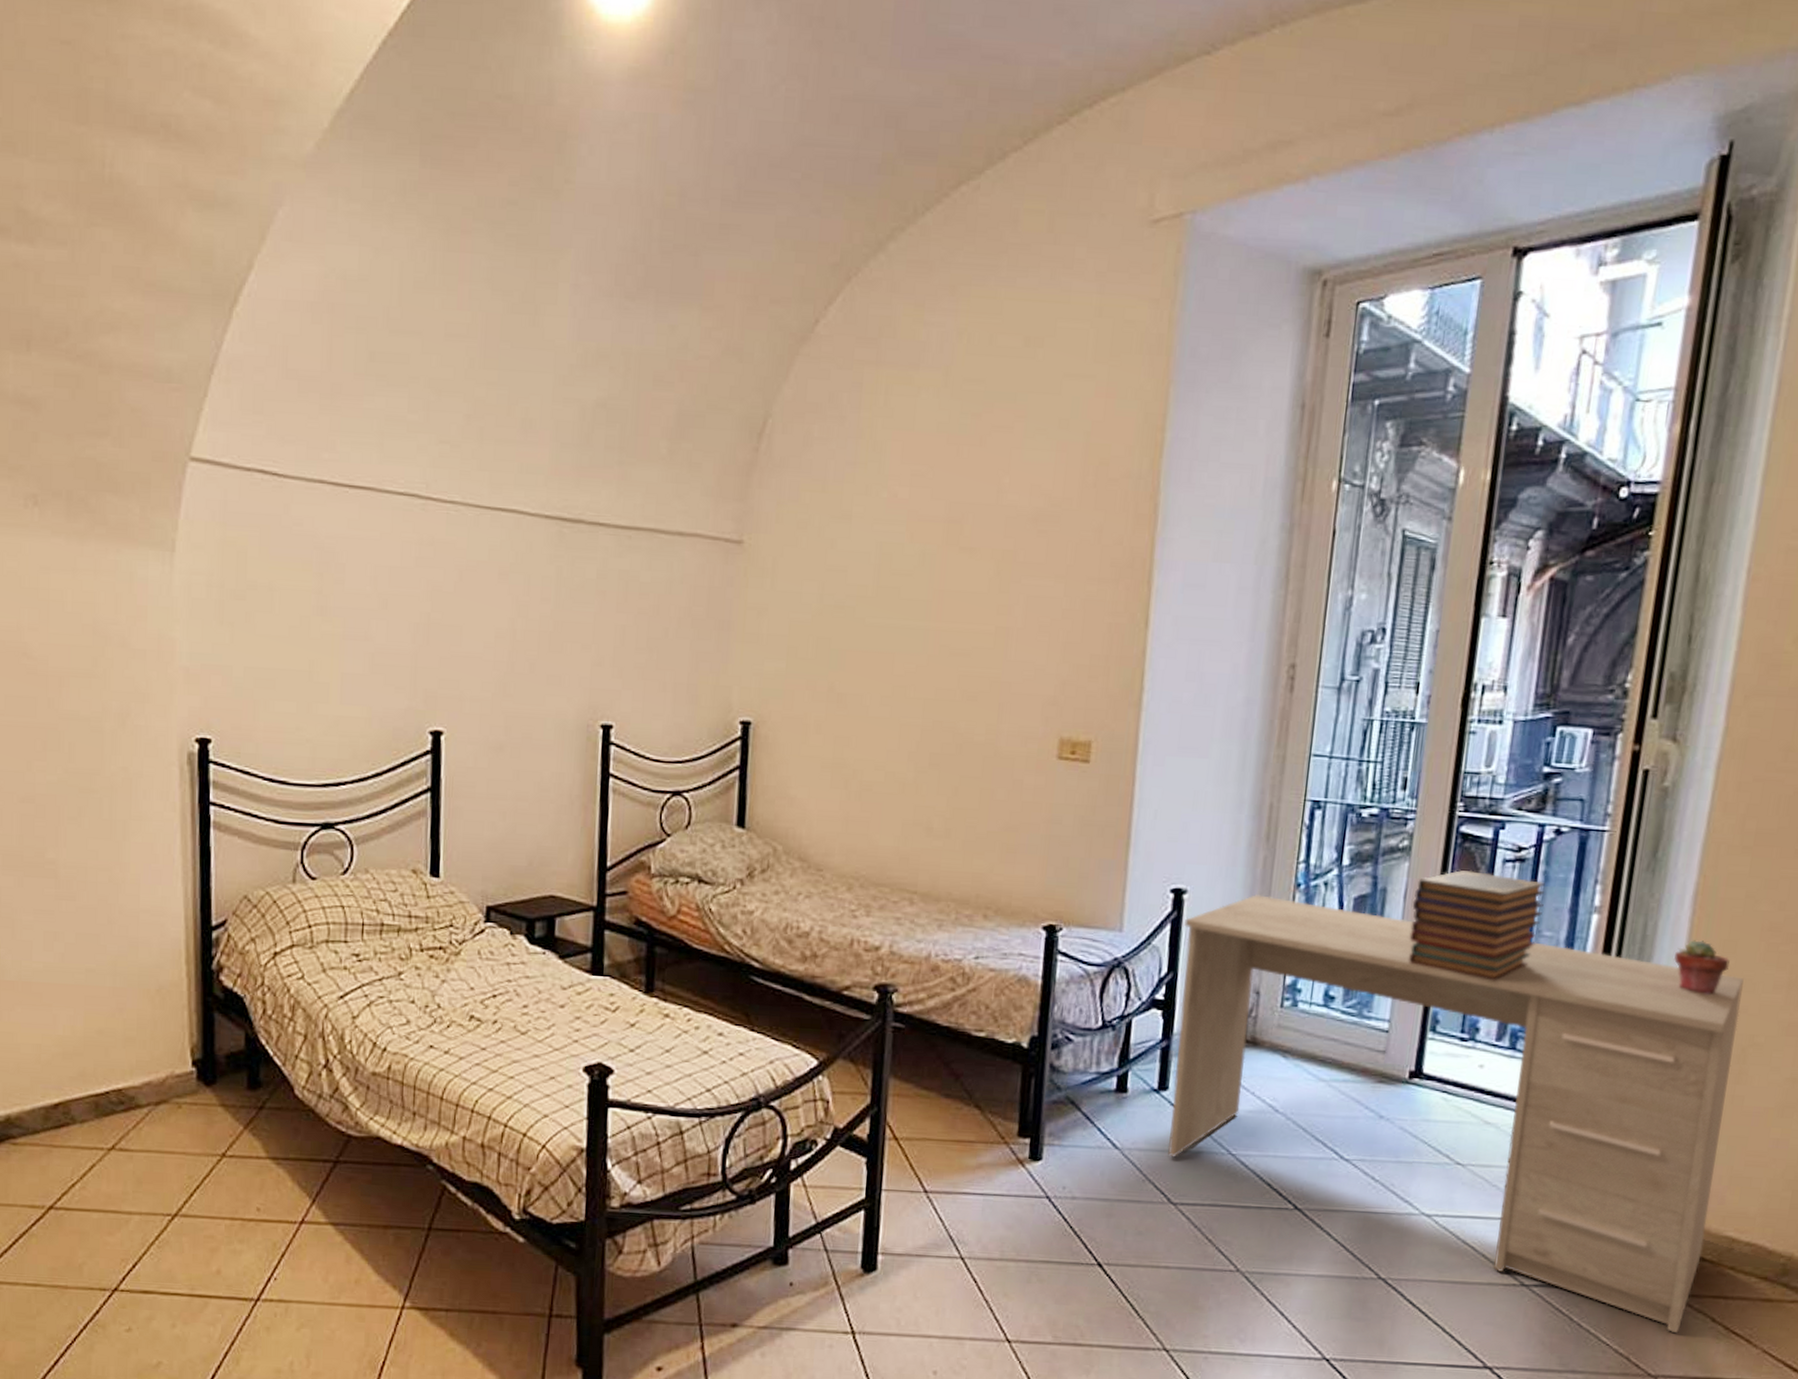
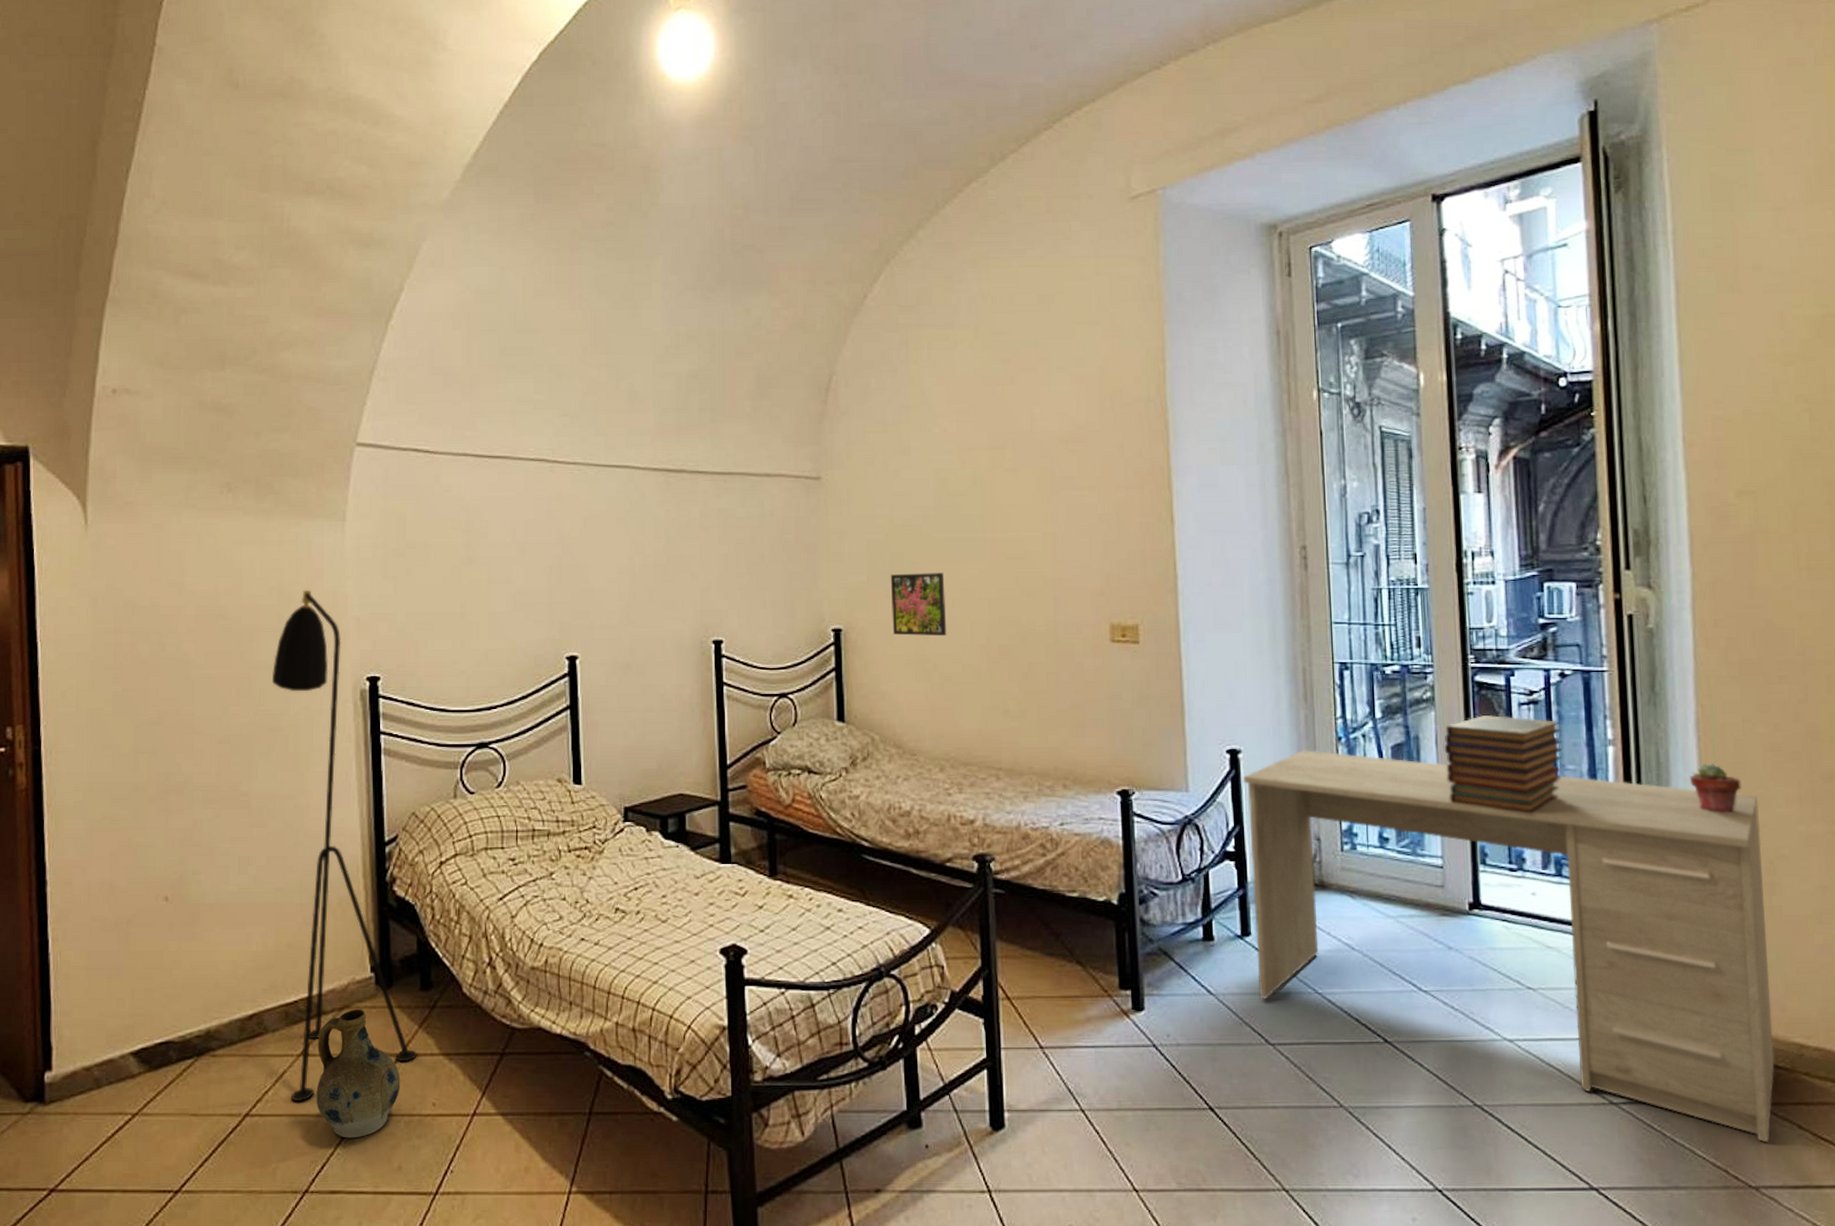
floor lamp: none [85,630,243,1198] -> present [272,589,418,1102]
ceramic jug: none [128,1105,222,1239] -> present [316,1010,400,1138]
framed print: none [810,662,875,739] -> present [890,573,947,637]

